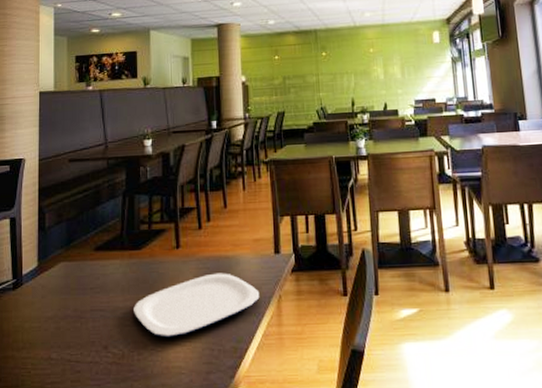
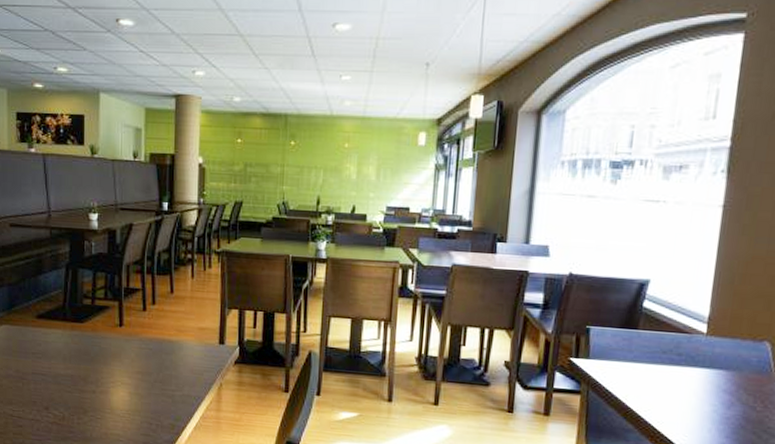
plate: present [134,273,260,338] -> none [75,354,201,408]

